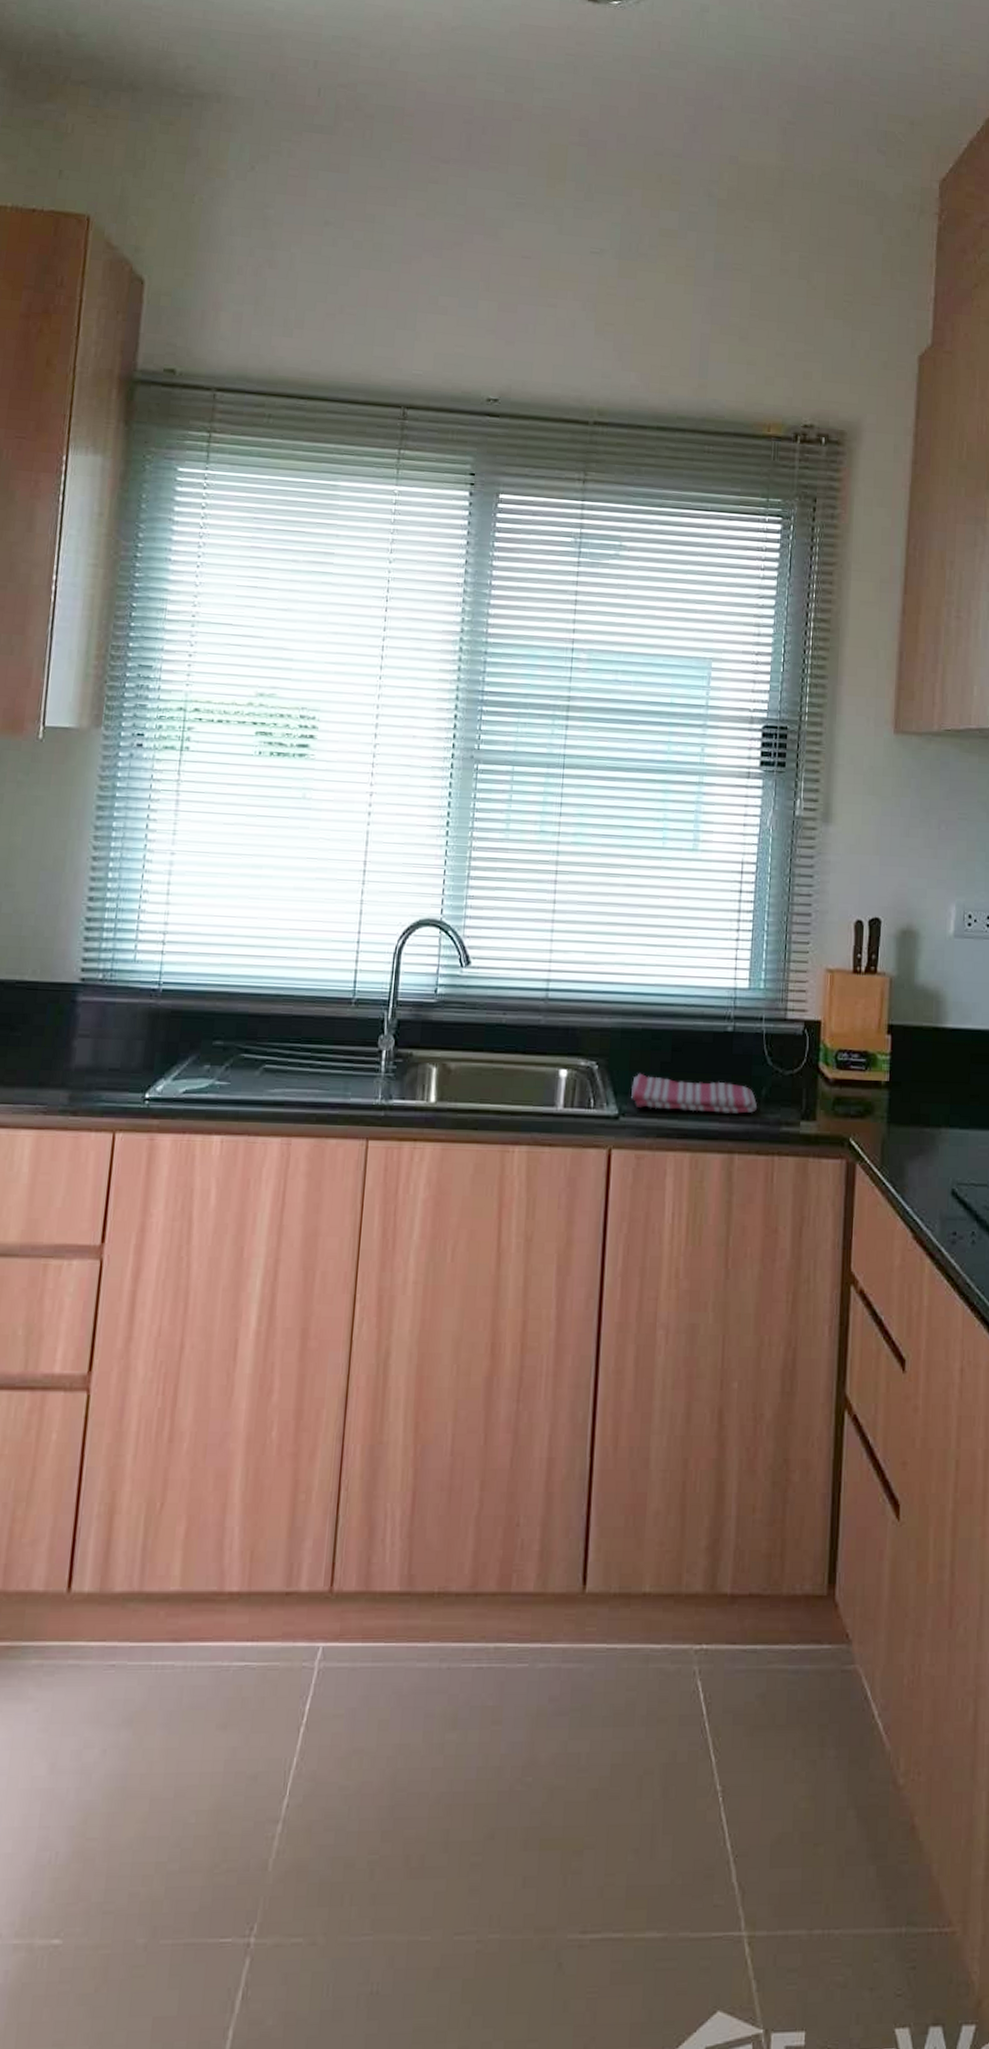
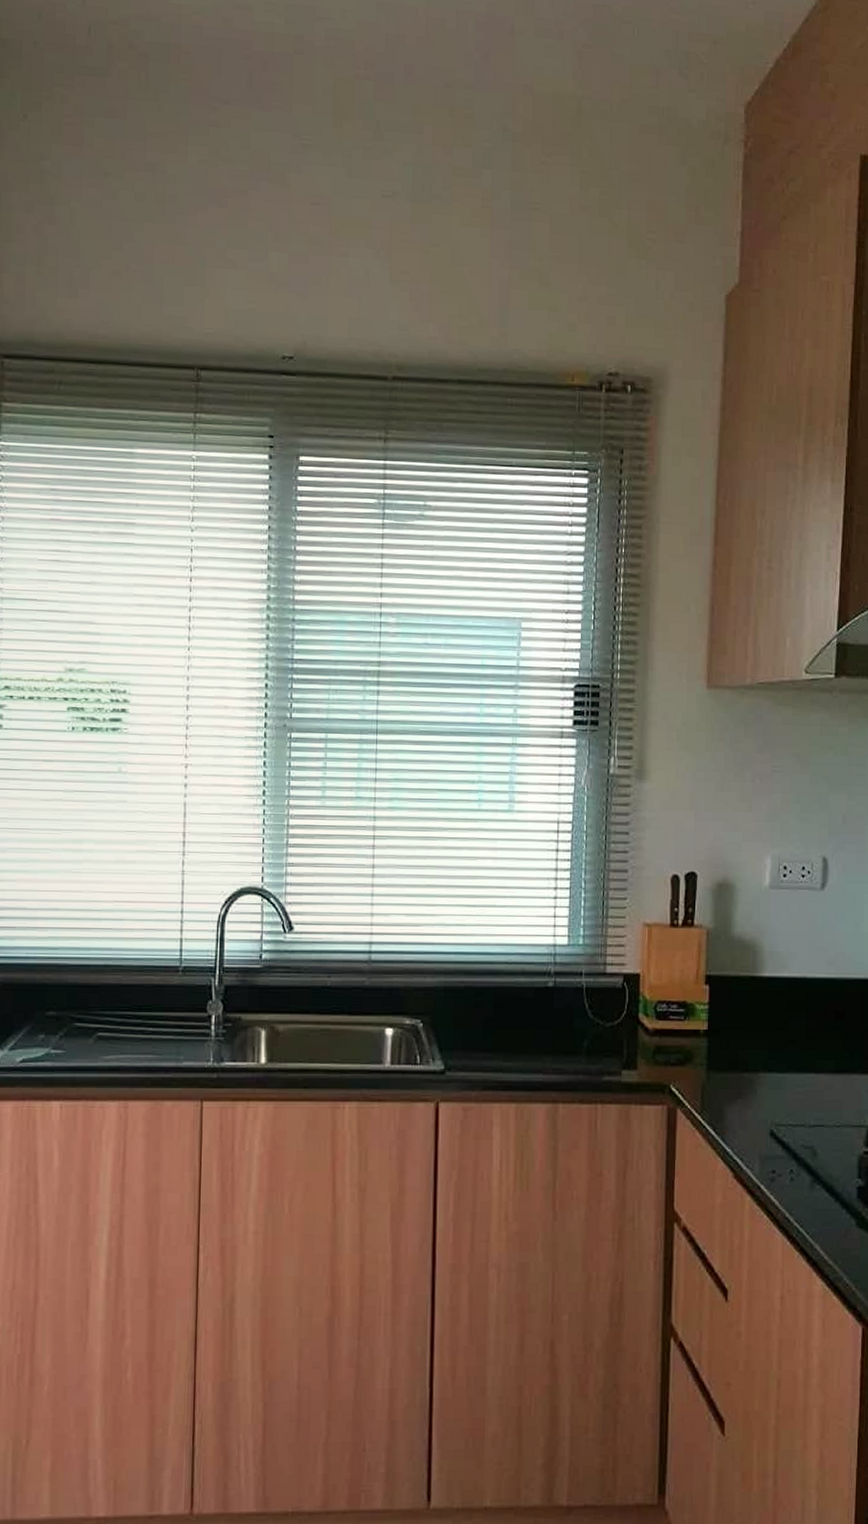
dish towel: present [631,1073,758,1114] -> none [456,1029,580,1065]

